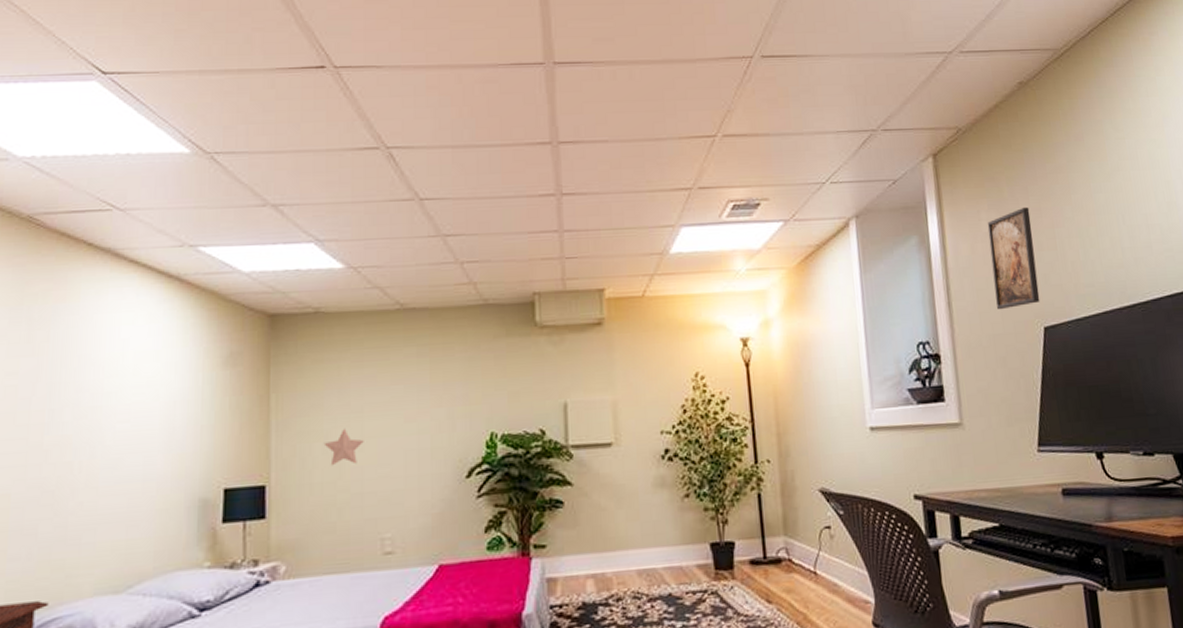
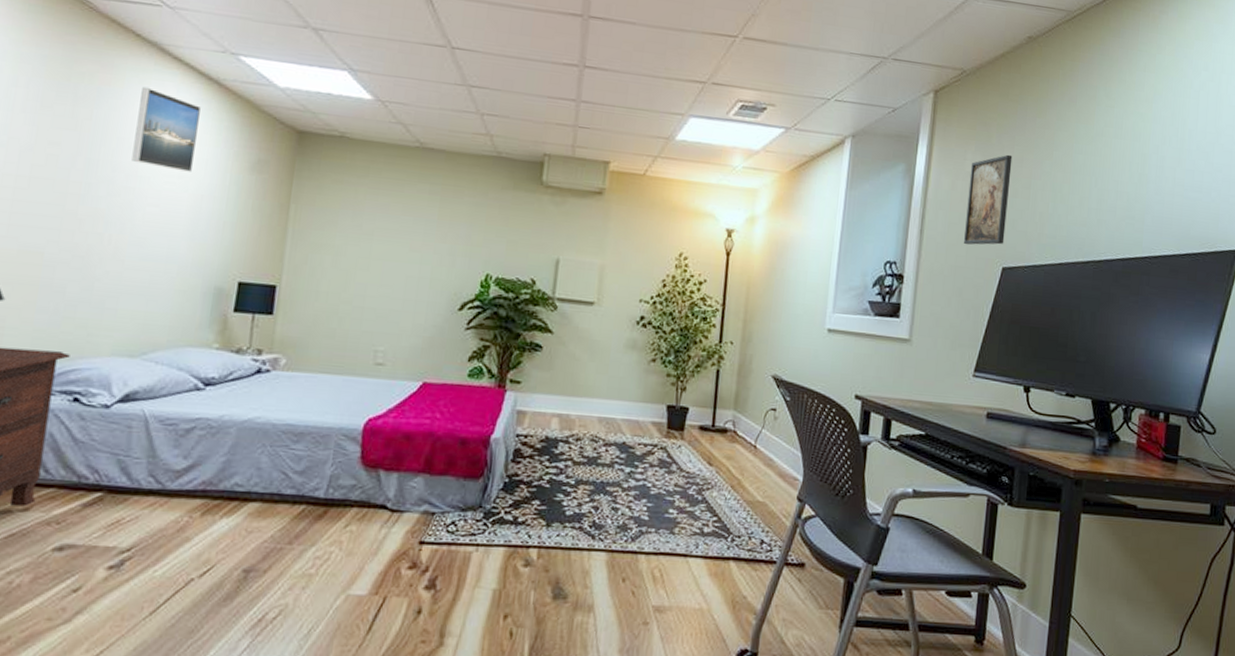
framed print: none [96,296,165,380] -> present [131,86,202,172]
decorative star: present [323,428,364,466] -> none [333,246,371,281]

